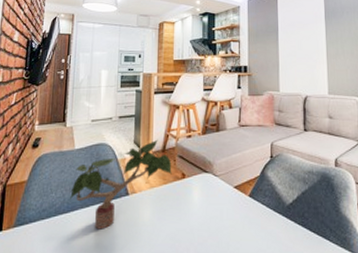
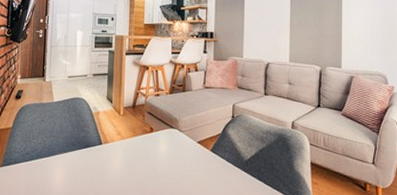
potted plant: present [70,139,172,230] -> none [50,96,141,173]

